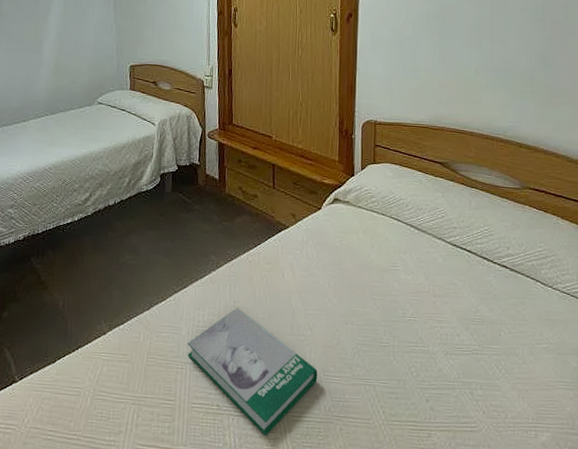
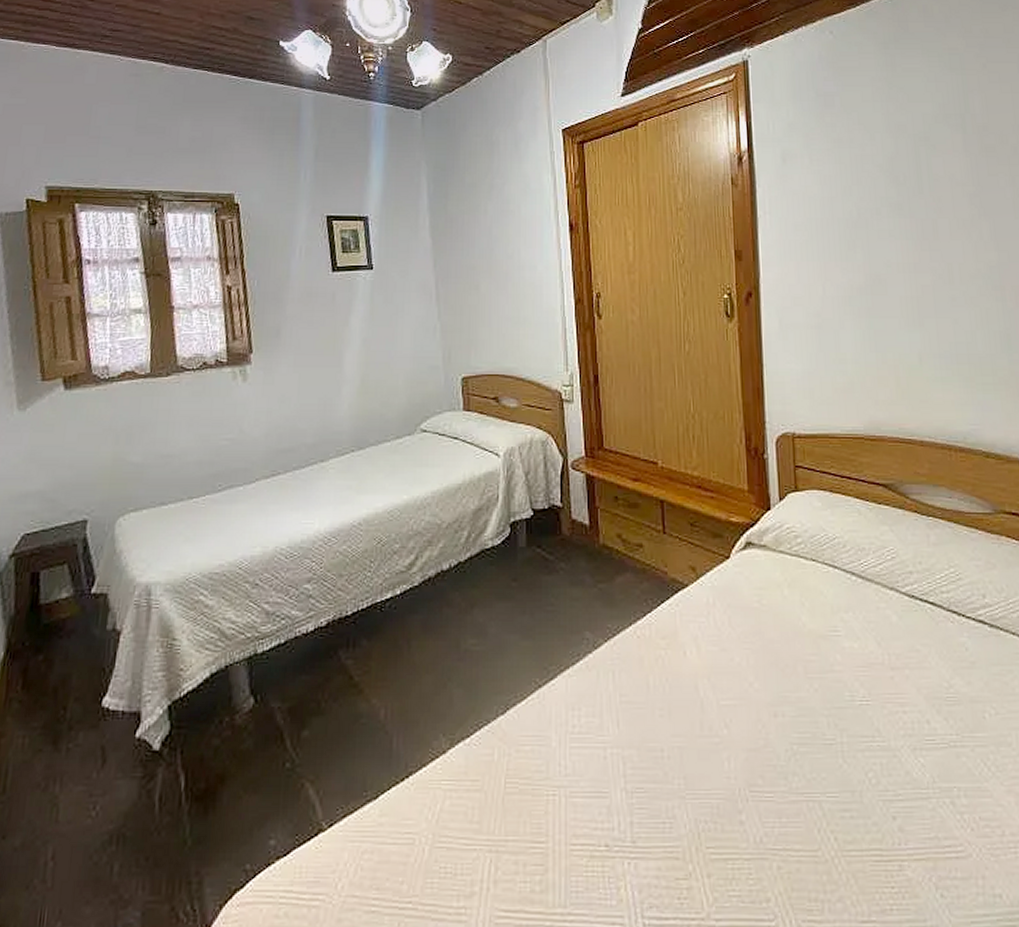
book: present [187,307,318,437] -> none [559,702,742,886]

